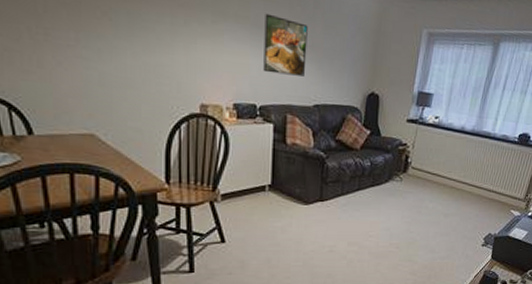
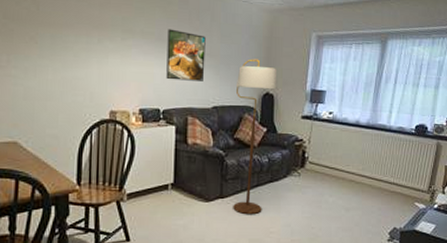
floor lamp: none [333,54,384,219] -> present [233,59,277,215]

